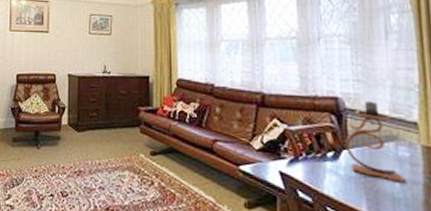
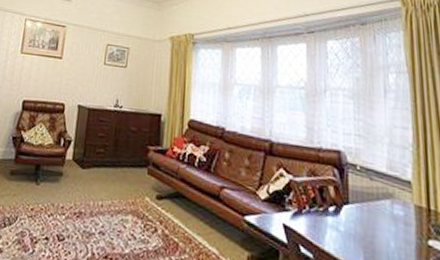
candle holder: present [345,100,405,183] -> none [345,156,399,242]

